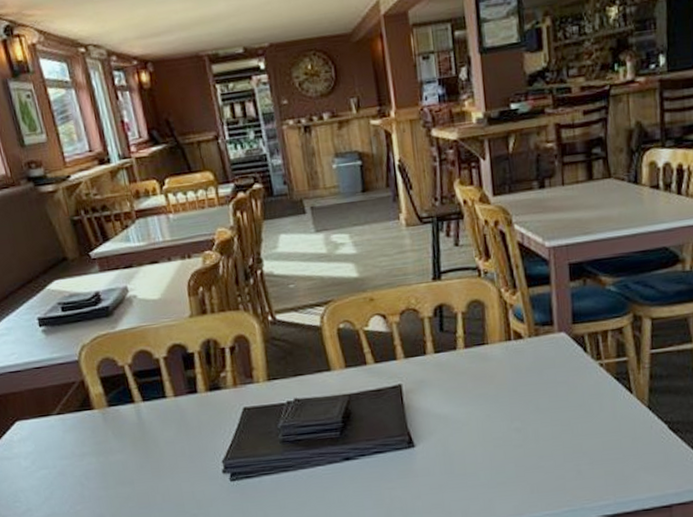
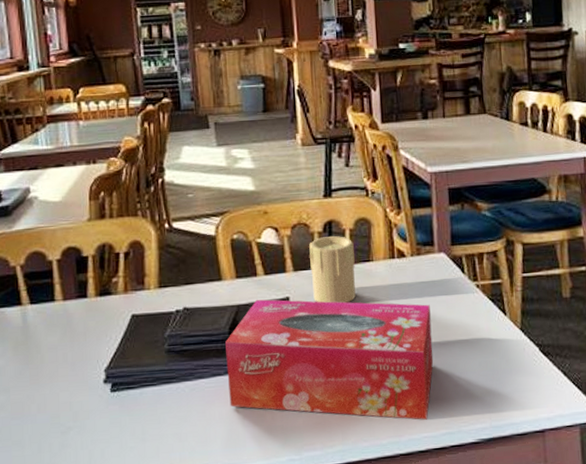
tissue box: none [339,385,554,499] -> present [225,299,433,420]
candle: none [419,319,471,389] -> present [309,235,356,304]

